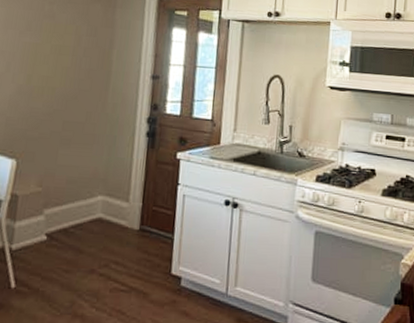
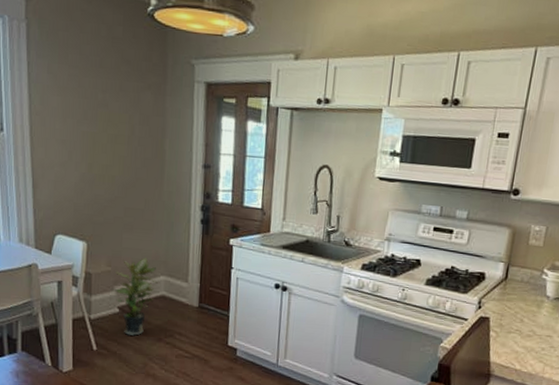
potted plant: none [44,176,96,268] -> present [115,258,159,336]

